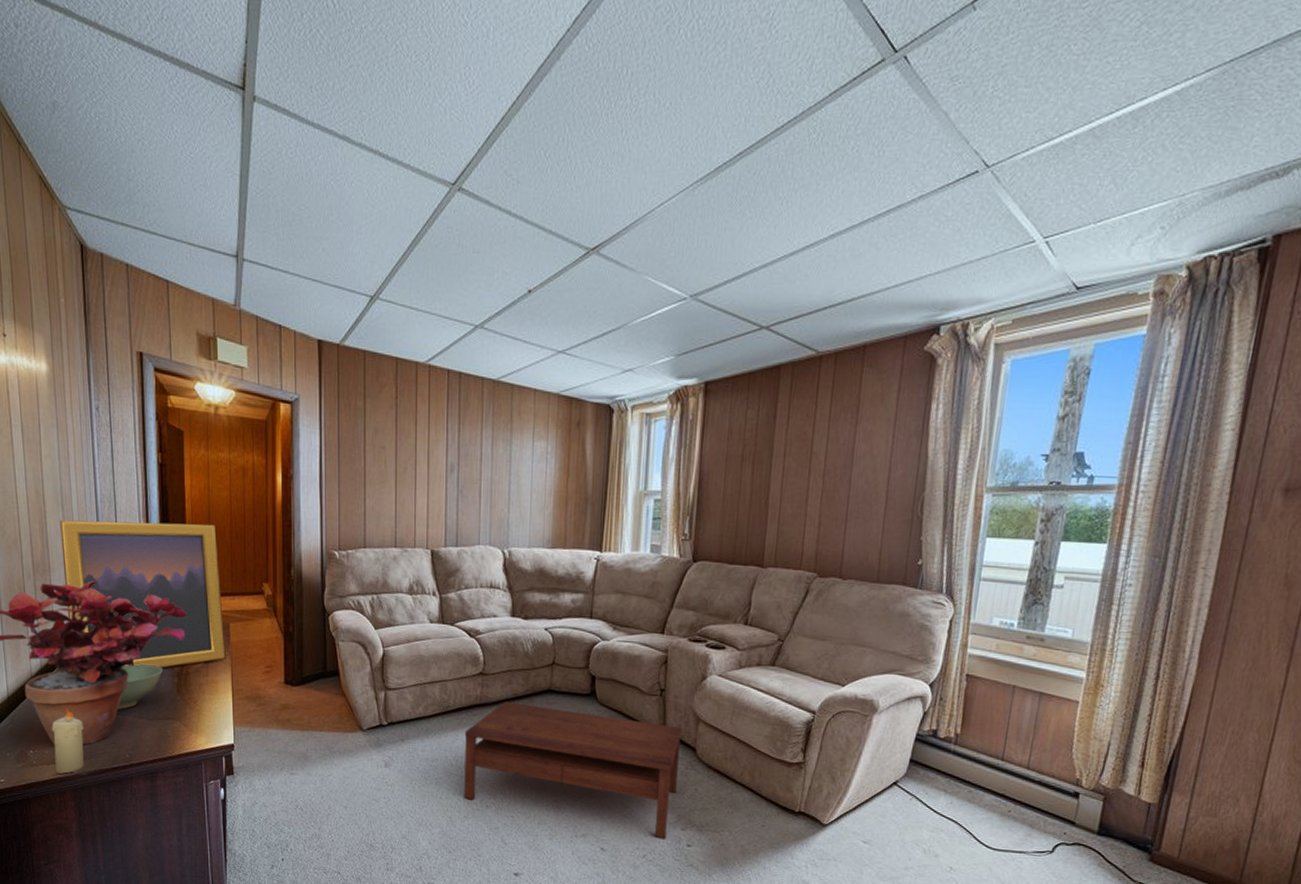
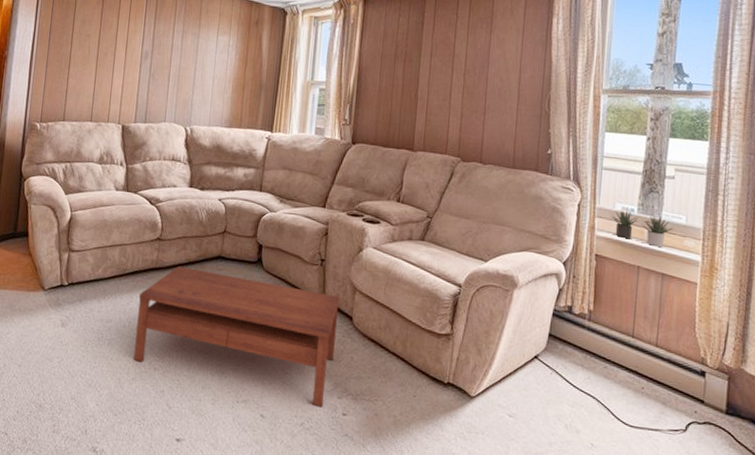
succulent plant: none [987,625,1057,665] -> present [611,210,673,248]

